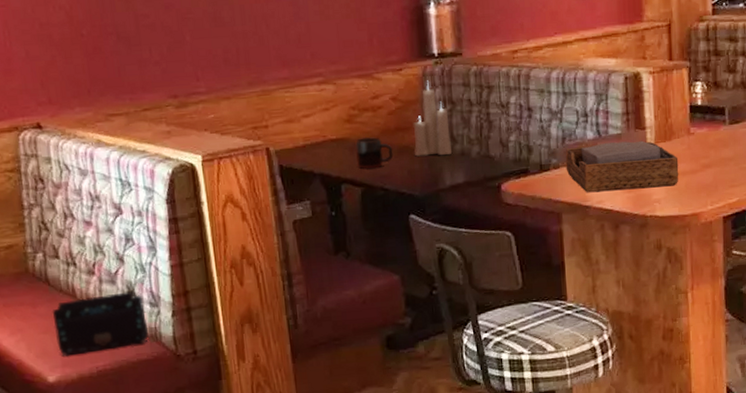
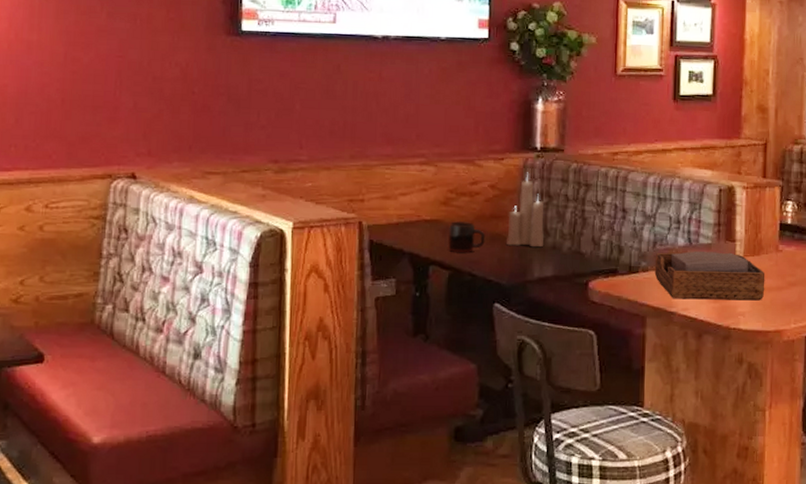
handbag: present [52,290,148,356] -> none [109,353,209,417]

